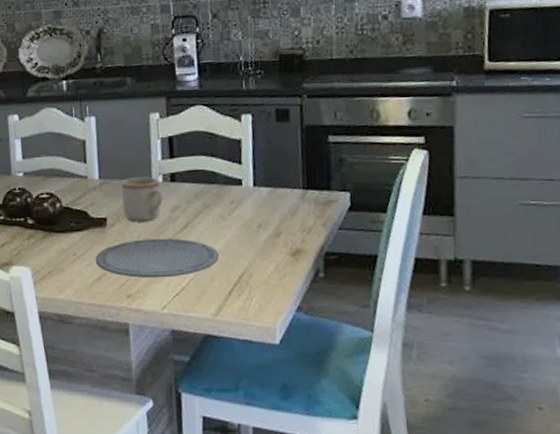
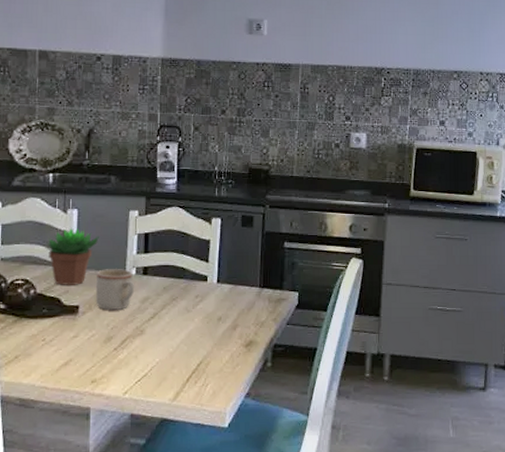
succulent plant: none [66,136,120,197] -> present [45,227,99,285]
plate: present [95,238,219,278] -> none [63,327,181,365]

